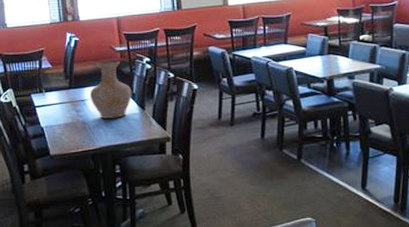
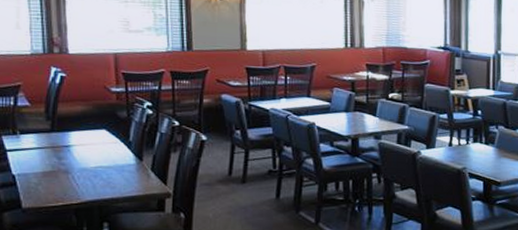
vase: present [89,61,132,118] -> none [75,103,128,169]

